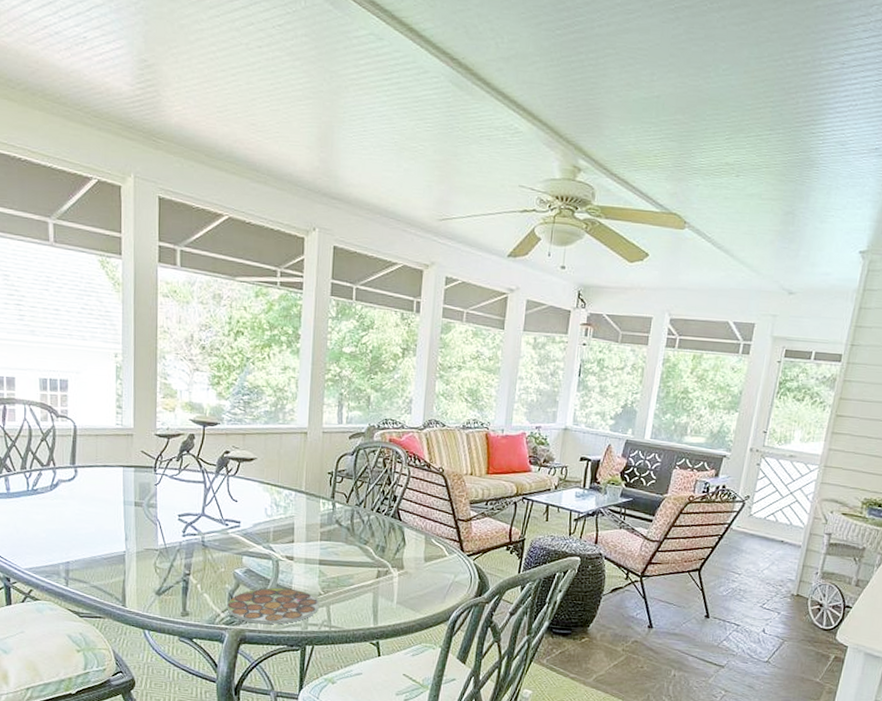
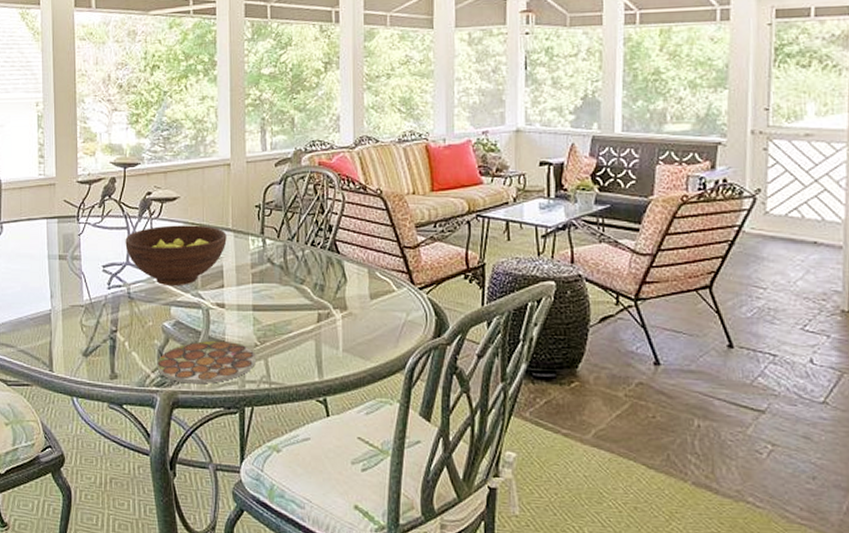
fruit bowl: none [201,483,300,539] -> present [125,225,227,287]

